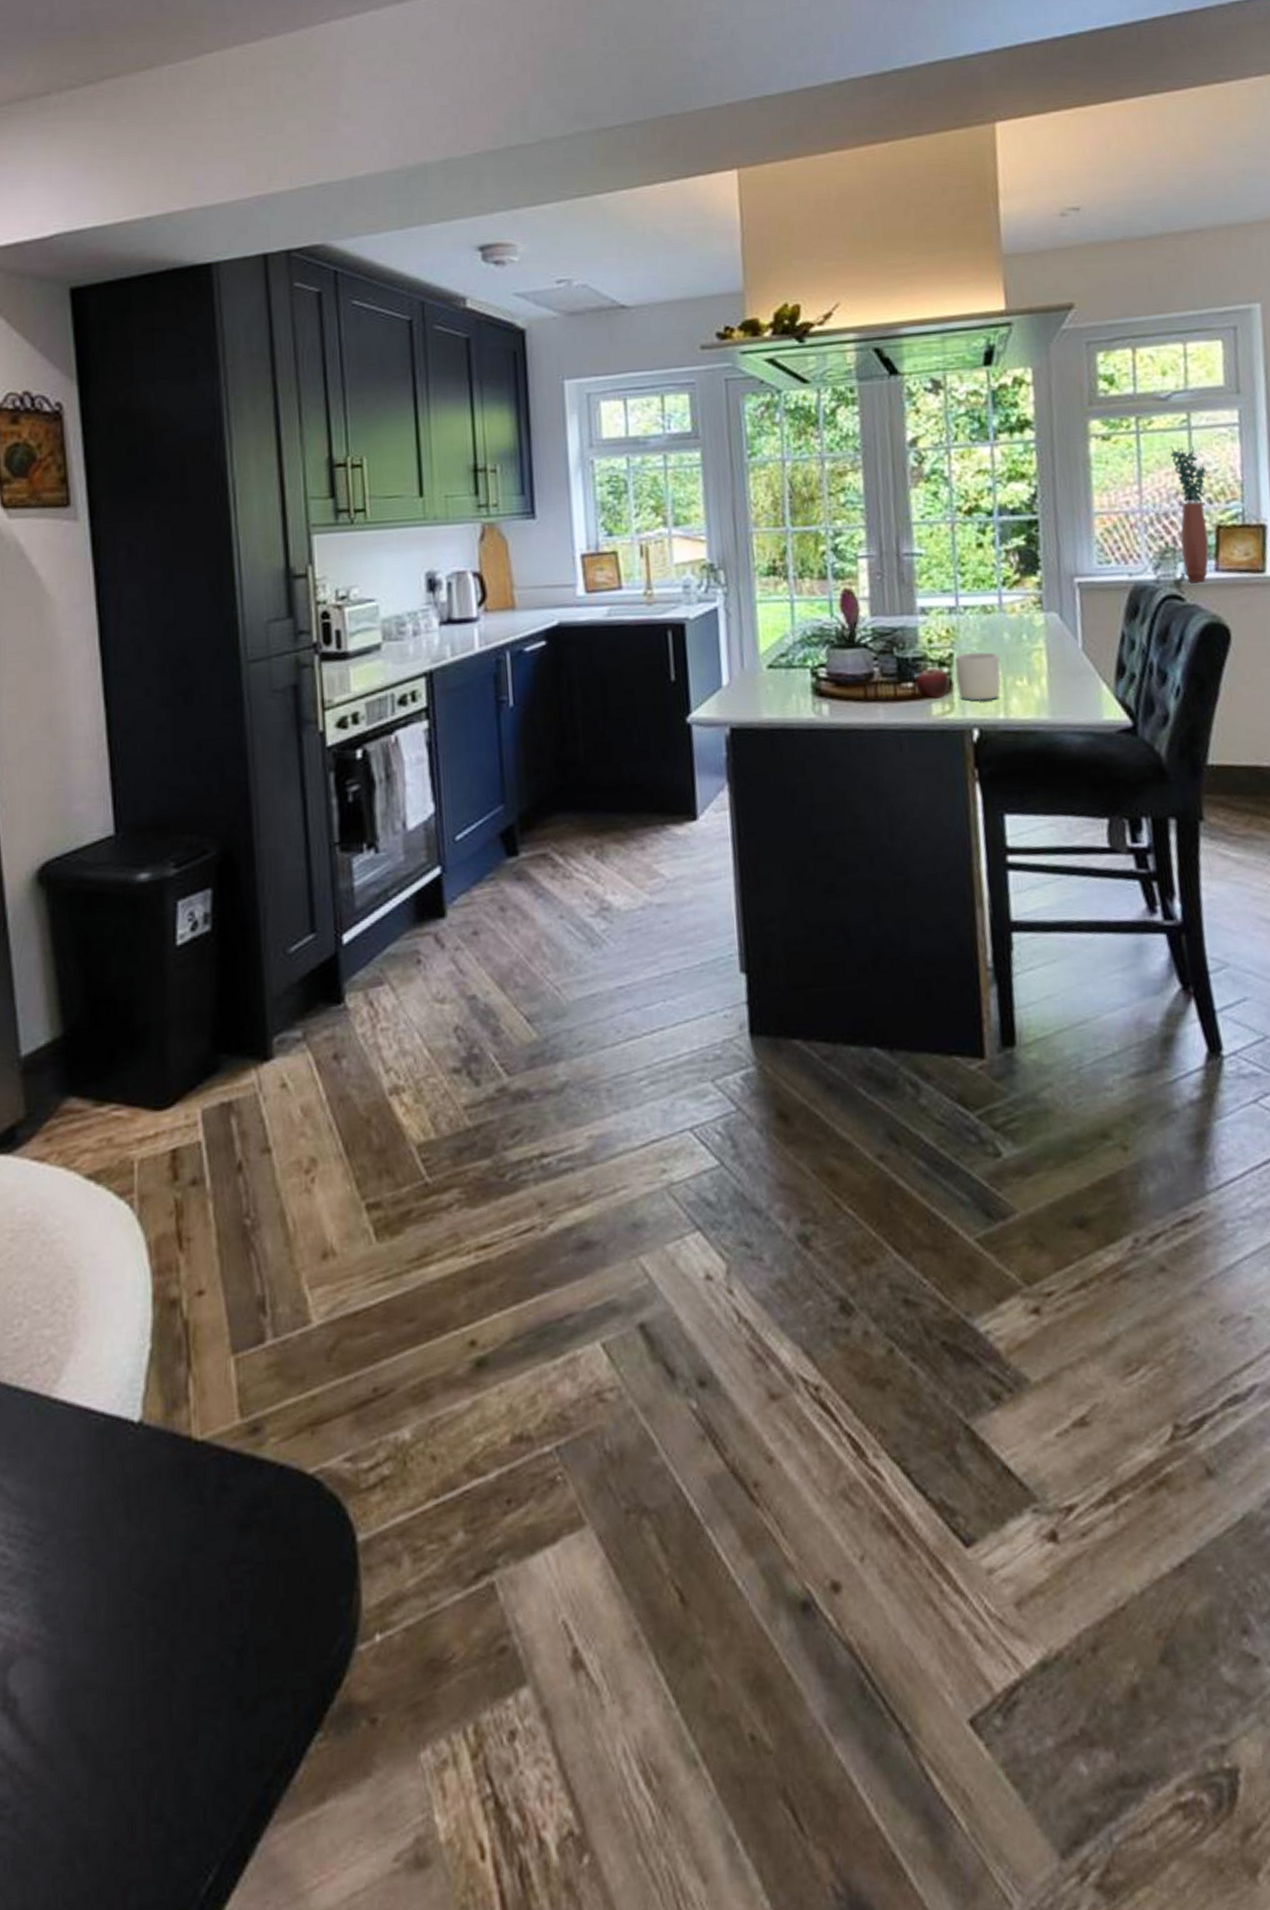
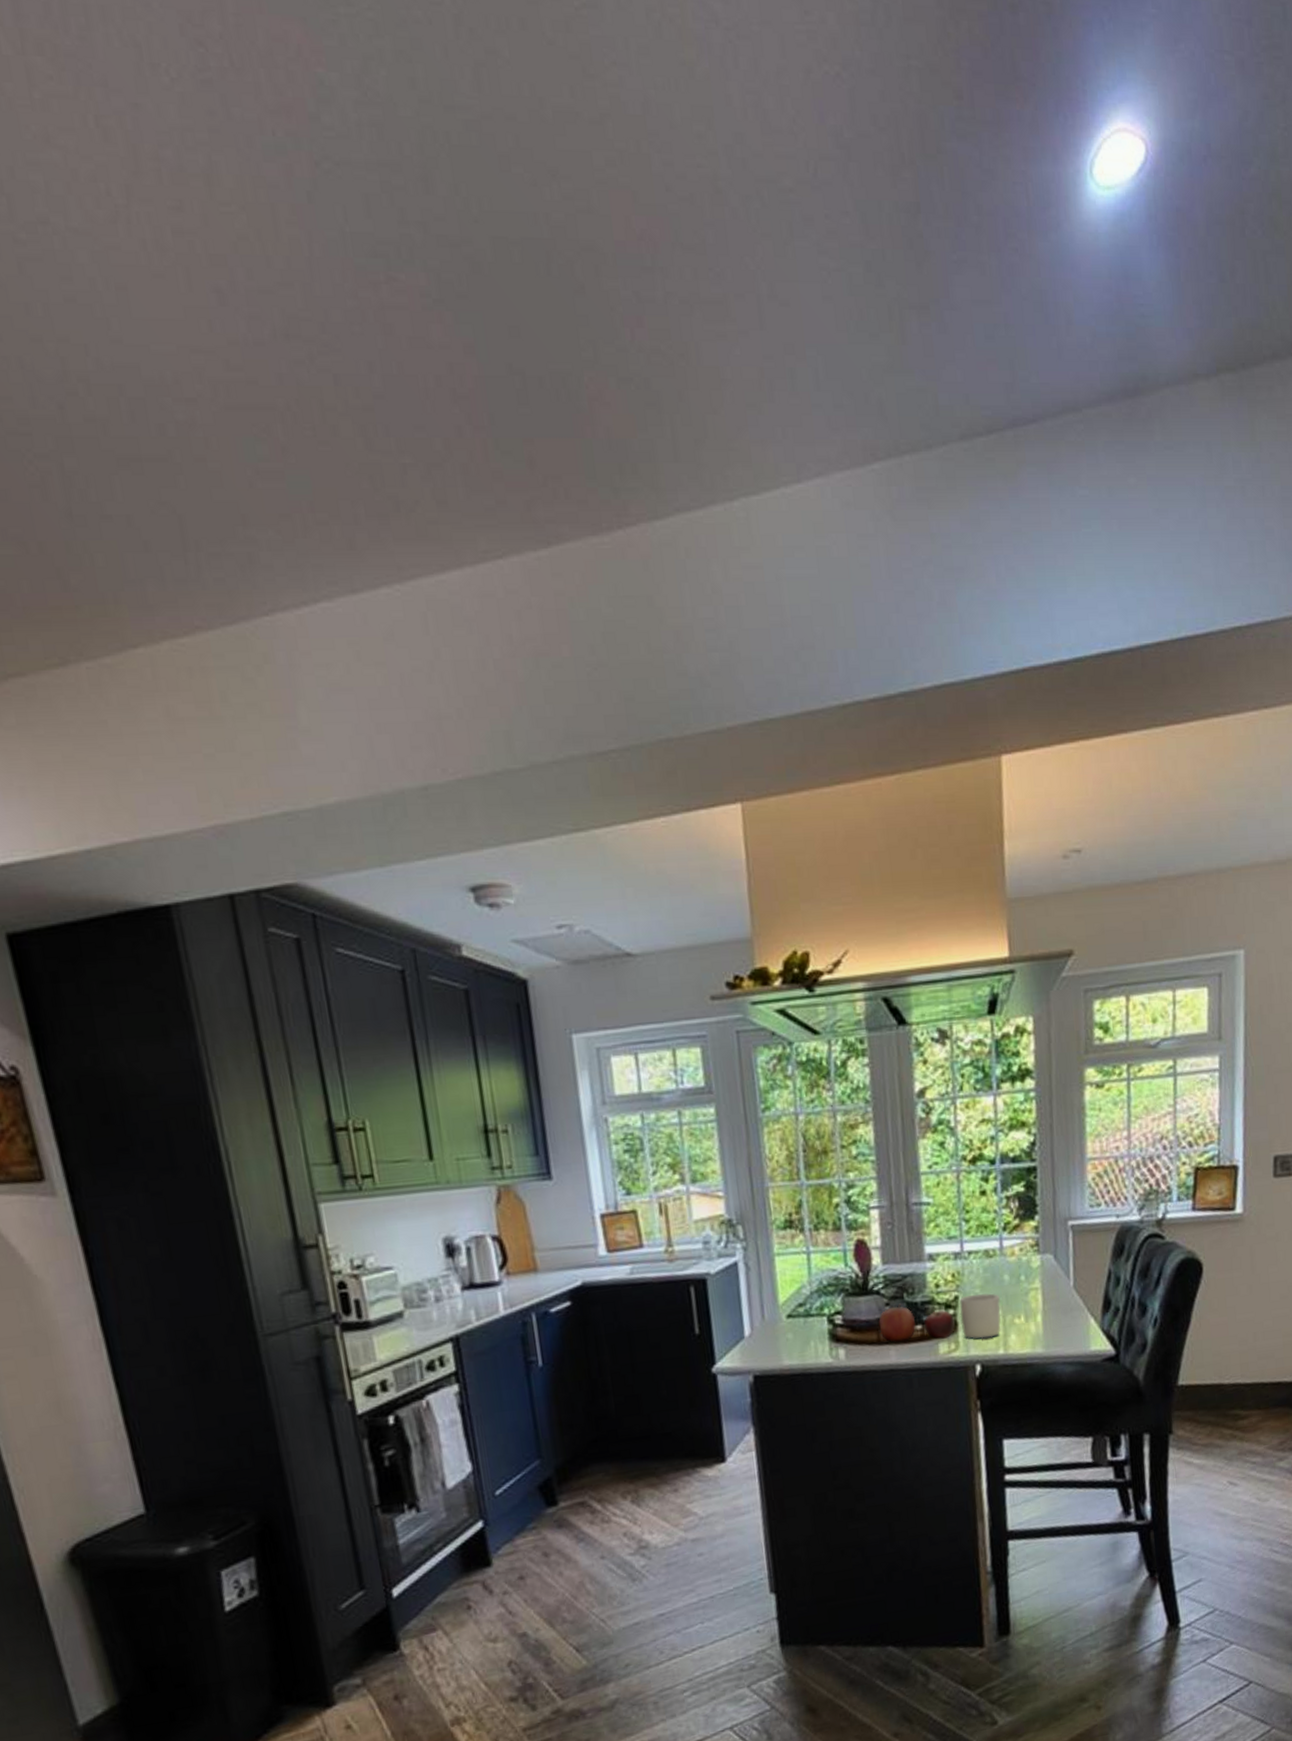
fruit: none [866,658,906,701] -> present [878,1303,916,1344]
vase: present [1169,446,1209,584] -> none [1156,1092,1189,1223]

